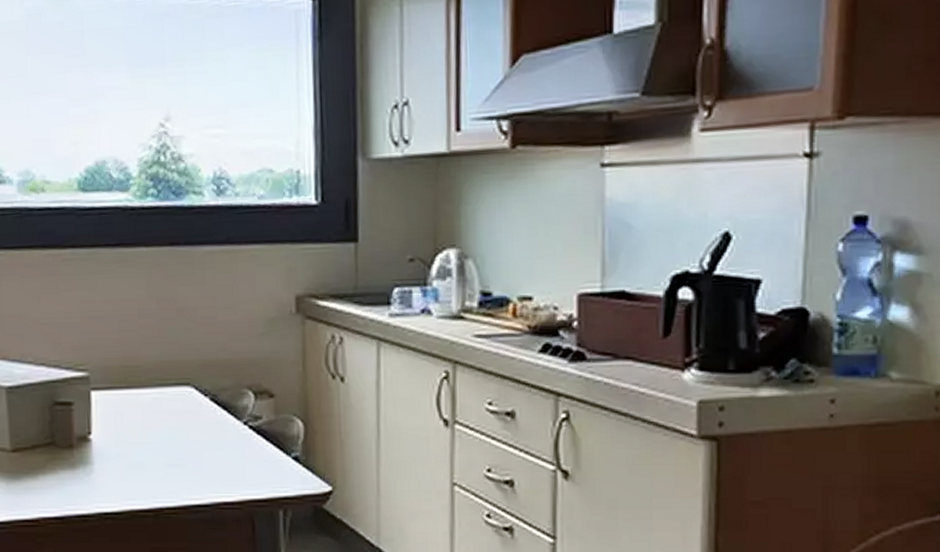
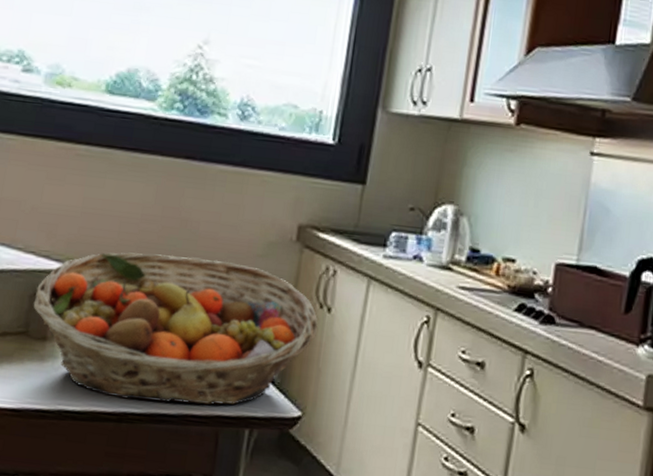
fruit basket: none [54,344,333,495] -> present [33,252,318,405]

